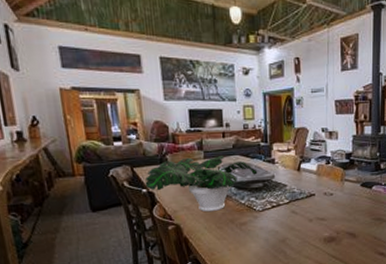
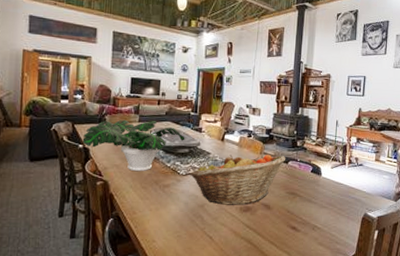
fruit basket: none [266,180,370,238] -> present [189,154,286,205]

